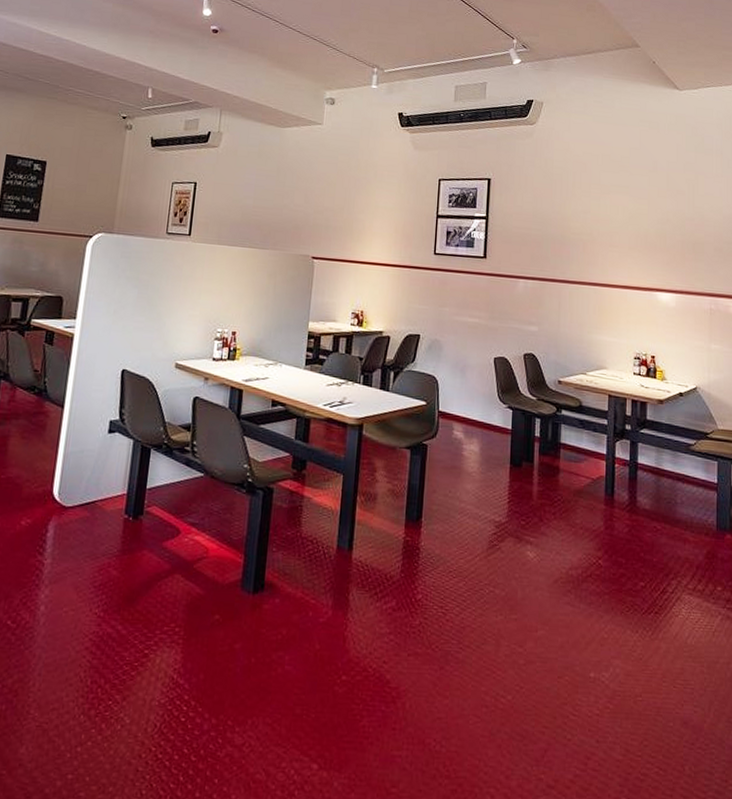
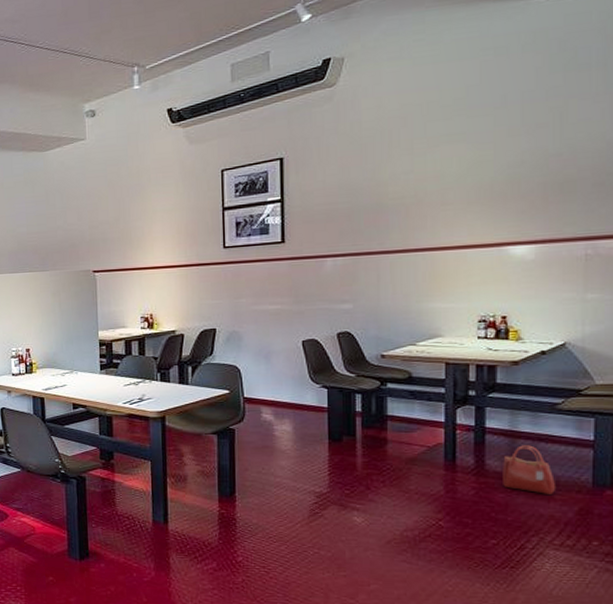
handbag: none [650,483,690,537] -> present [503,445,557,496]

